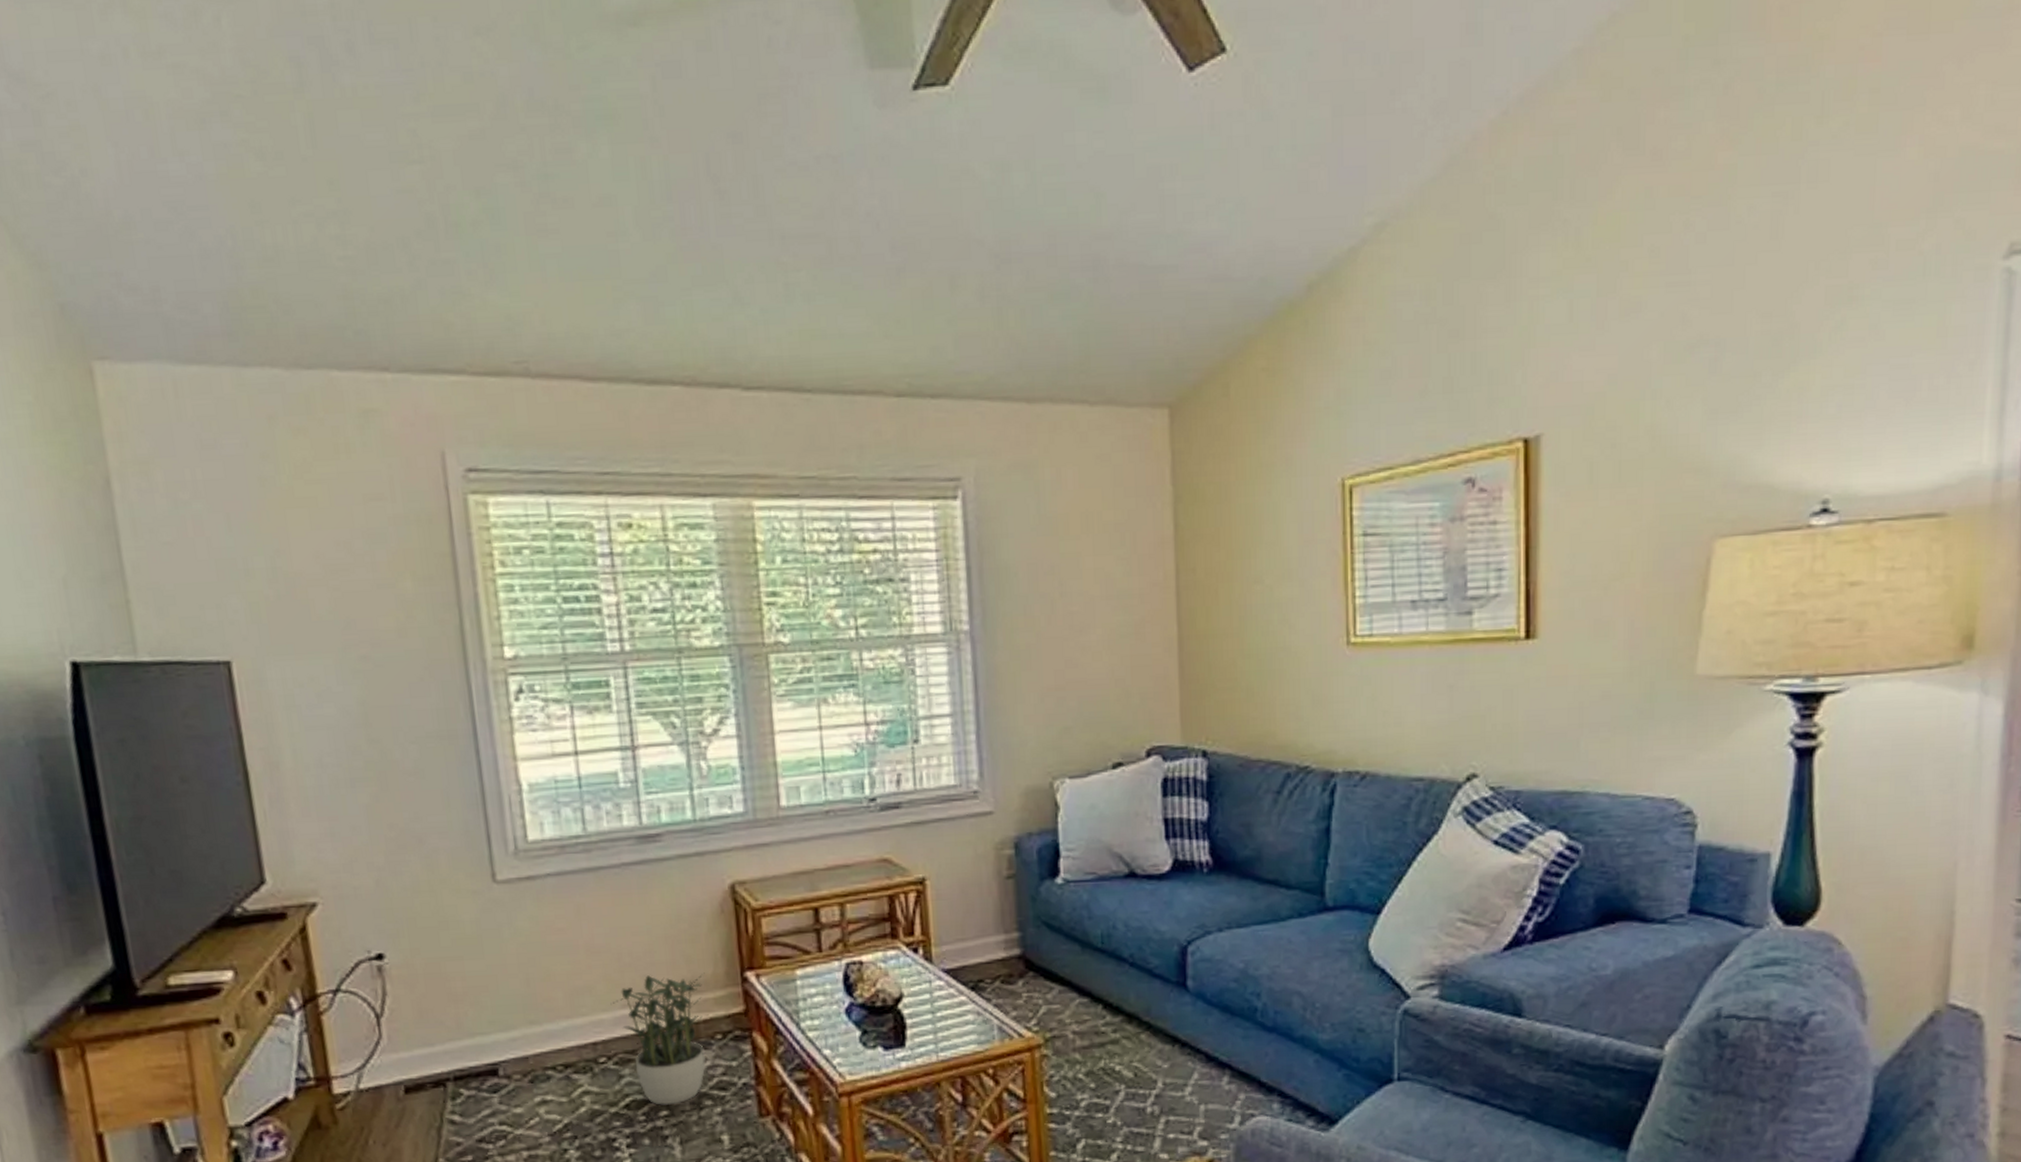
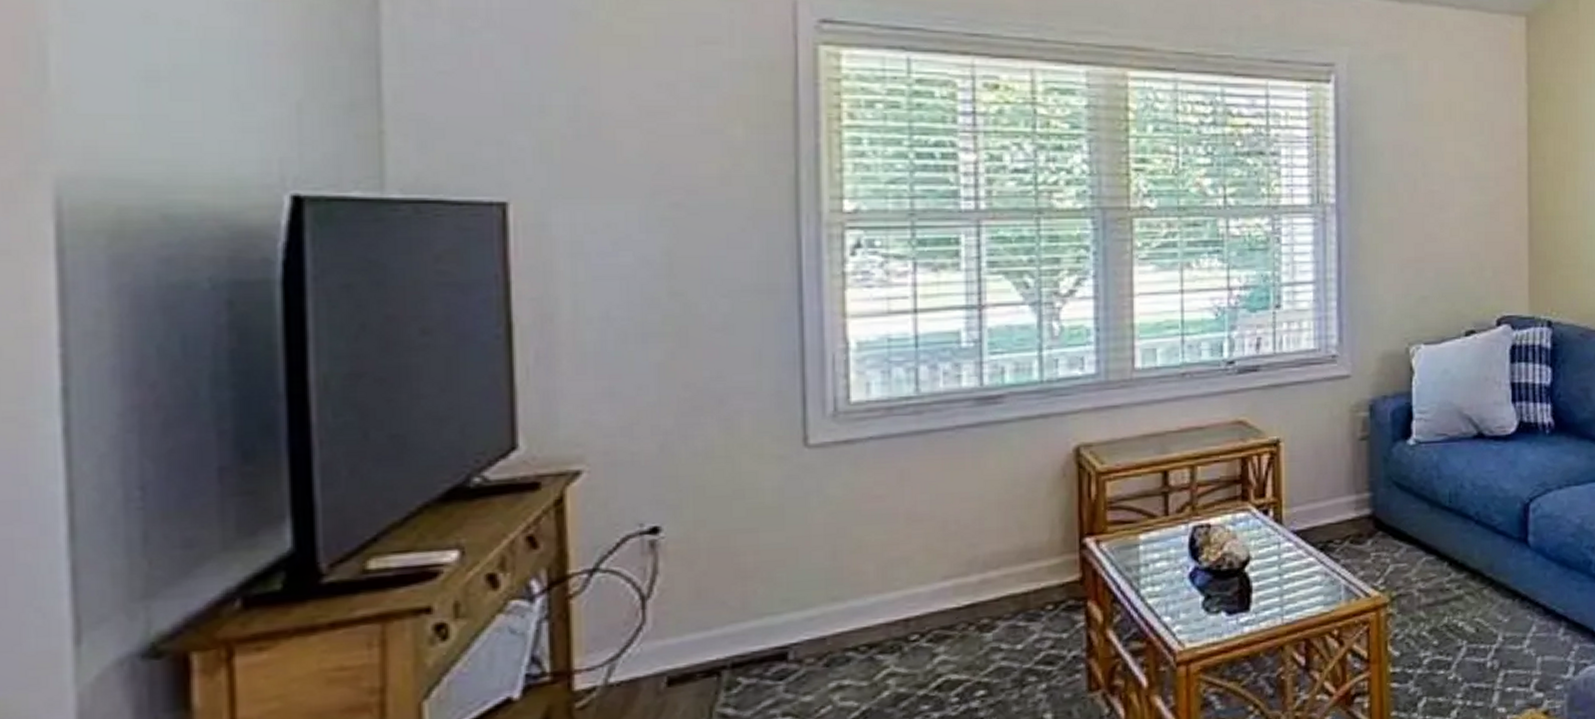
potted plant: present [610,972,705,1105] -> none [929,539,1040,685]

